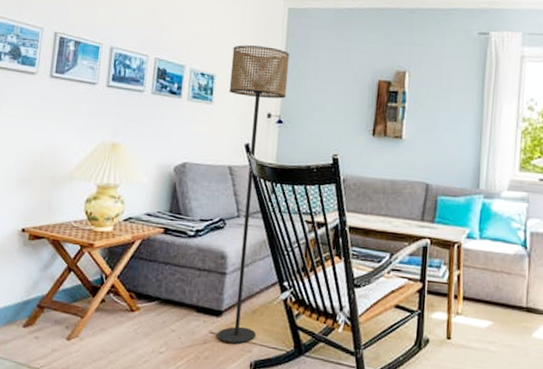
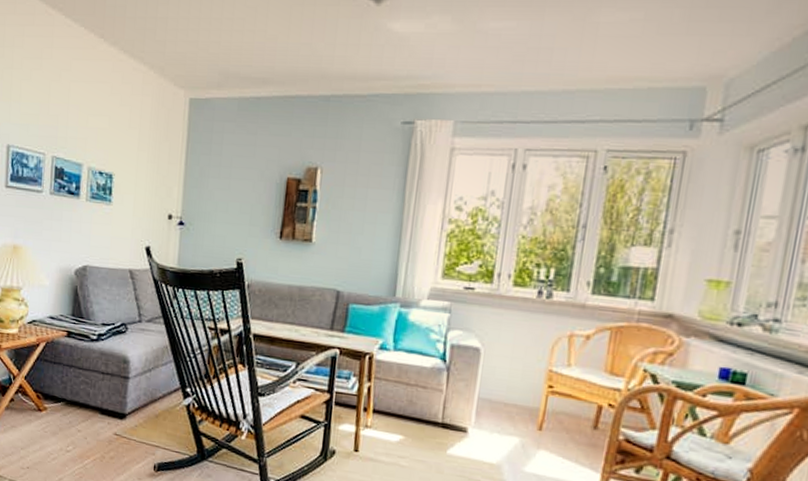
floor lamp: present [217,45,290,344] -> none [121,140,191,446]

